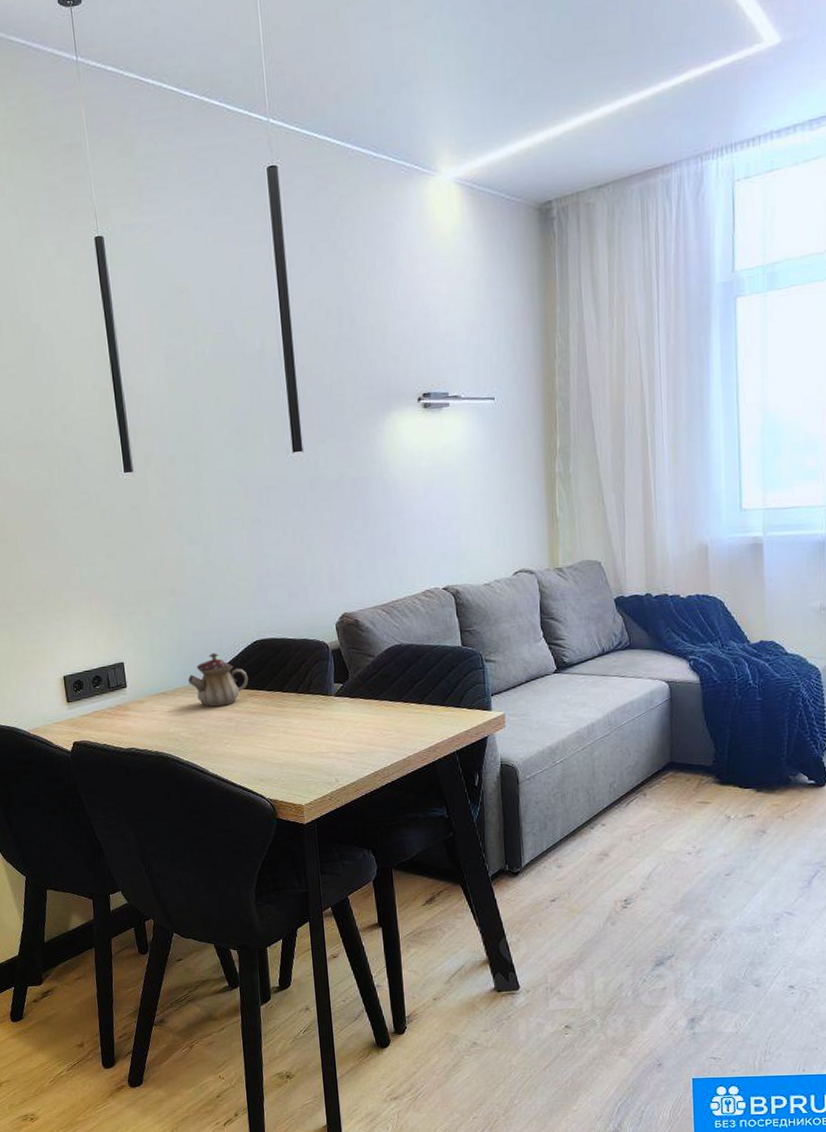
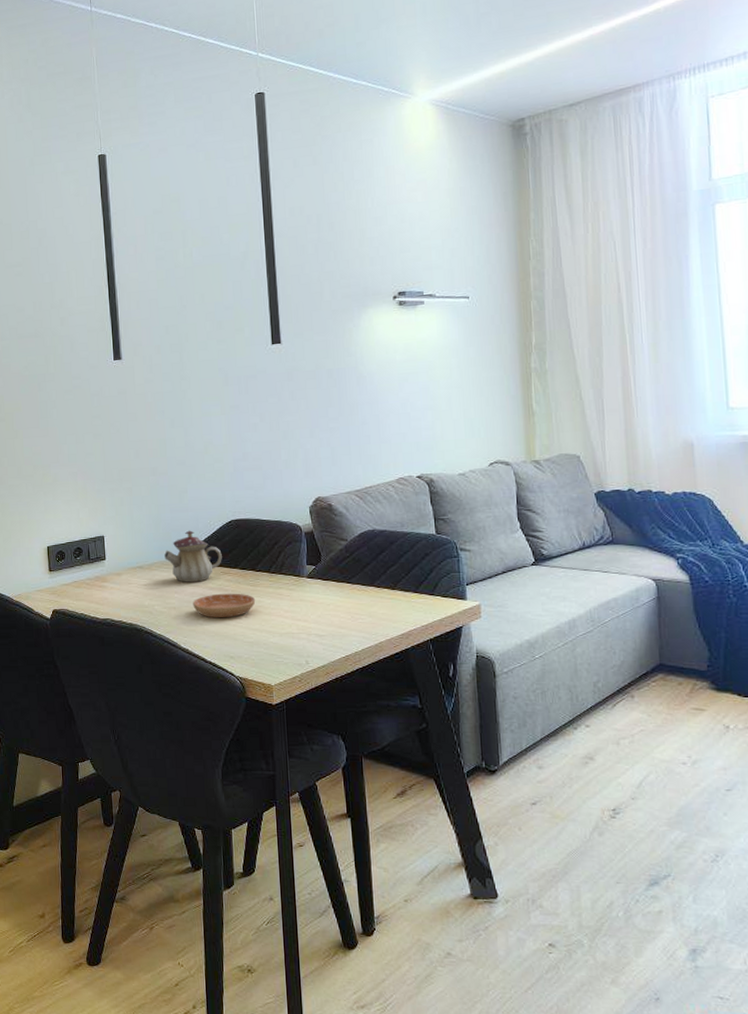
saucer: none [220,715,284,742] -> present [193,593,256,618]

